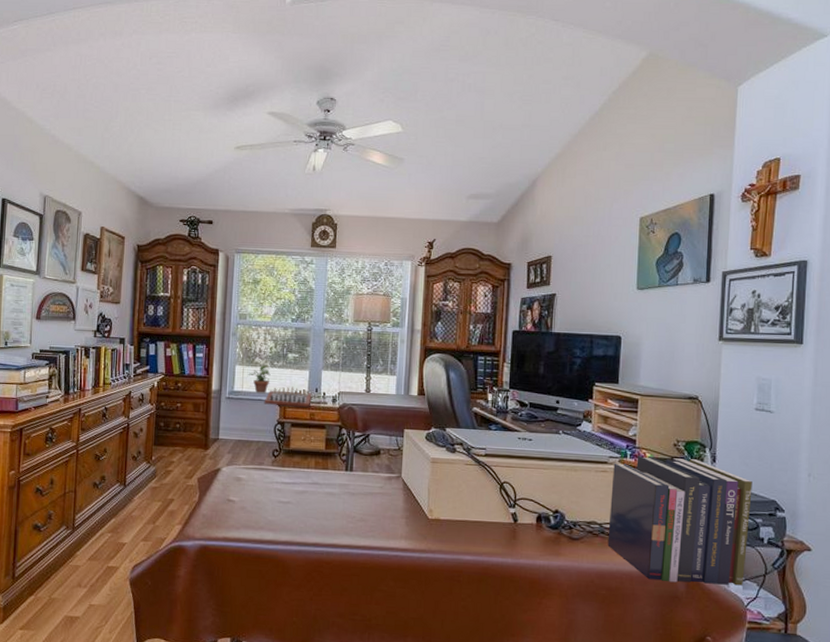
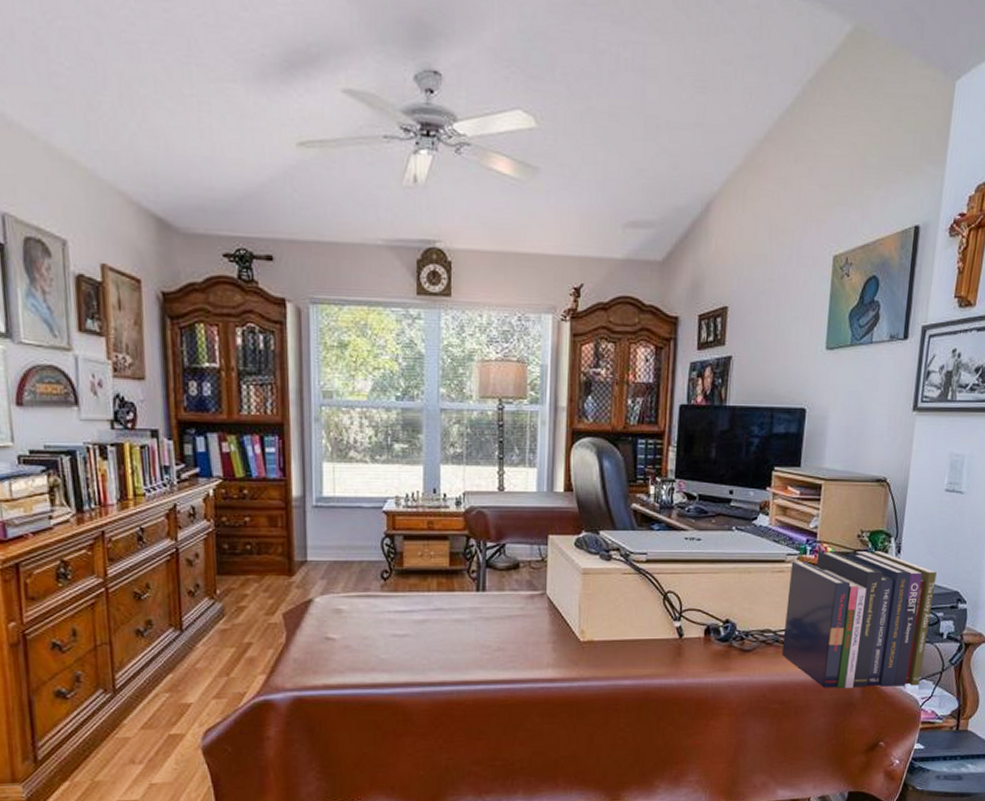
potted plant: present [248,365,271,394] -> none [341,460,372,499]
chess set: present [264,386,312,408] -> none [365,487,429,514]

